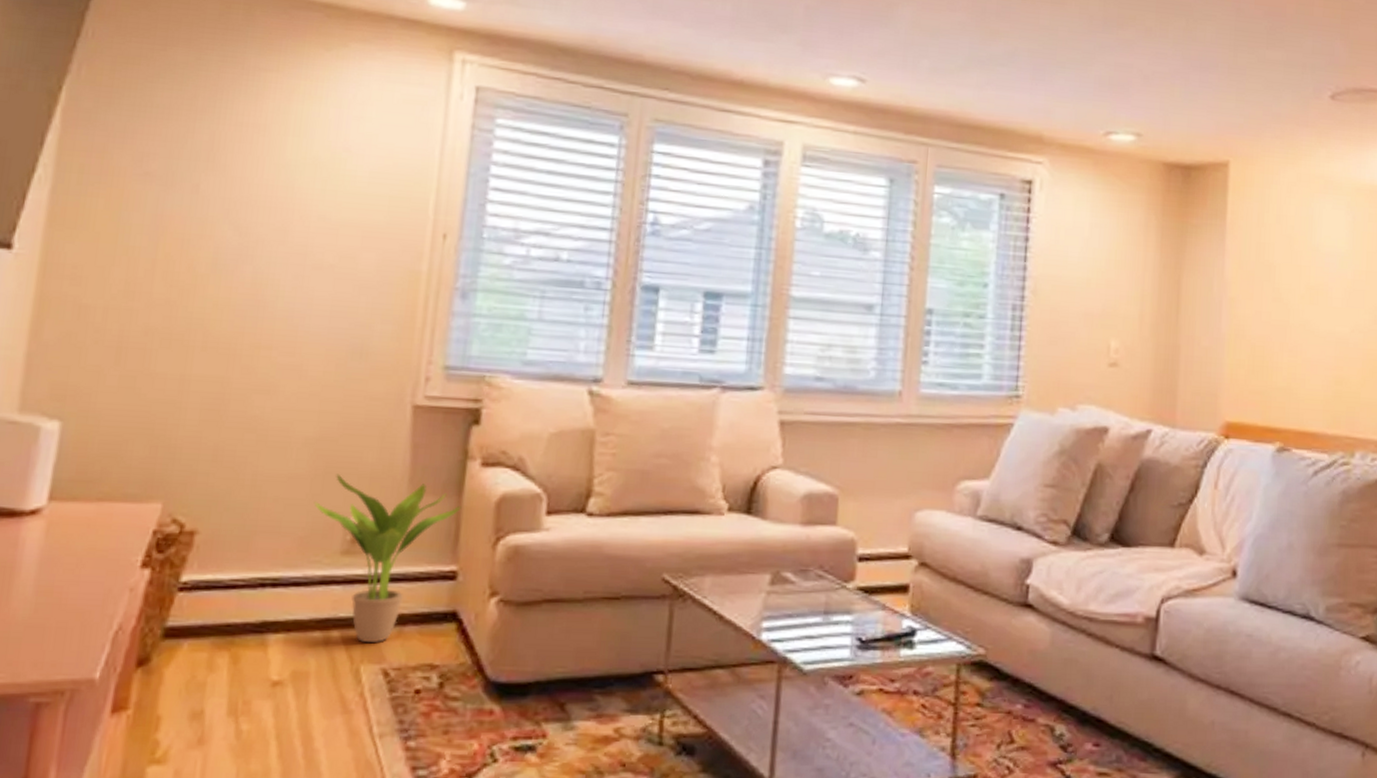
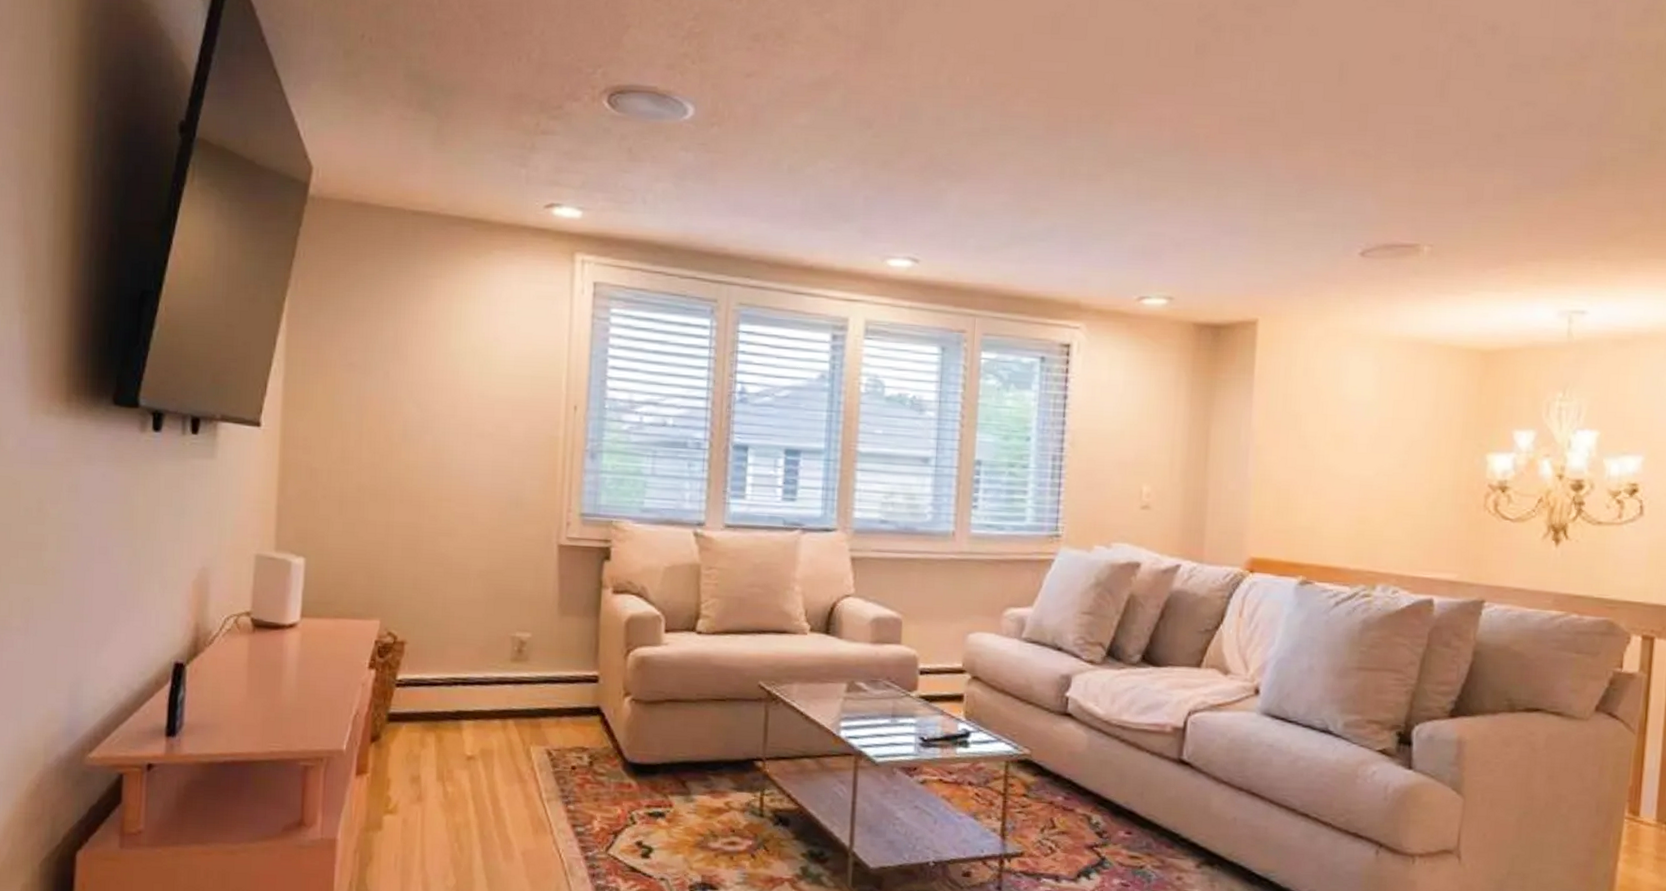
potted plant: present [314,473,462,644] -> none [489,598,599,730]

